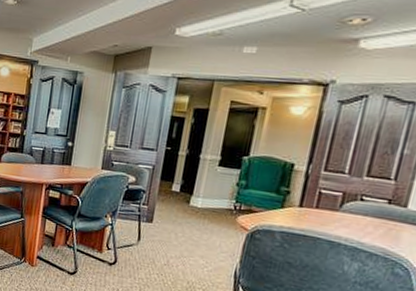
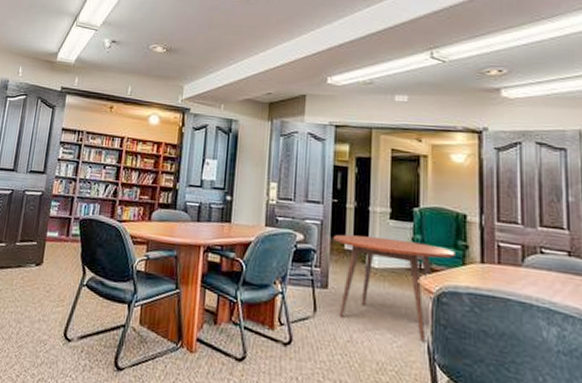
dining table: none [159,178,276,268] -> present [333,234,455,342]

